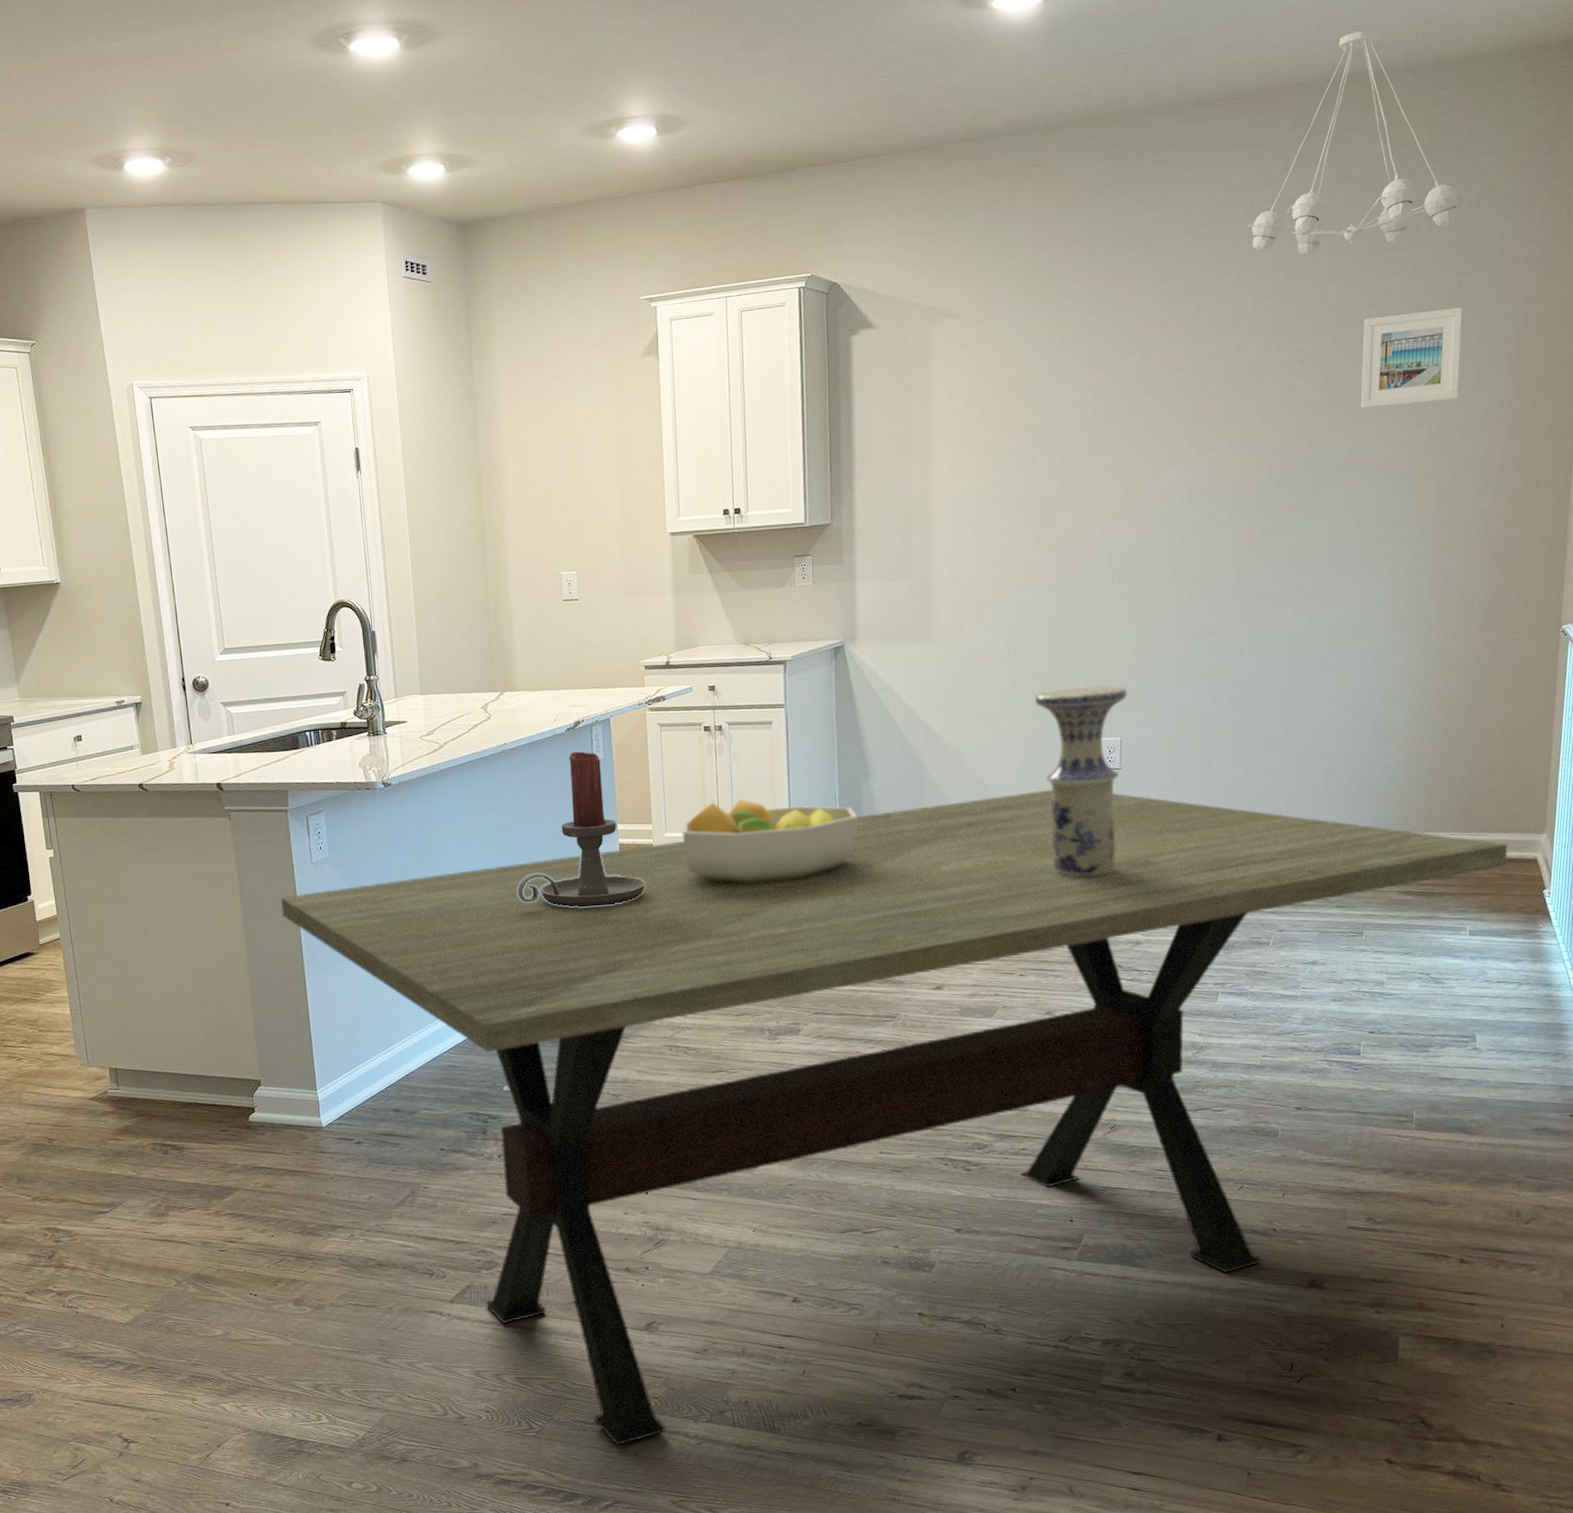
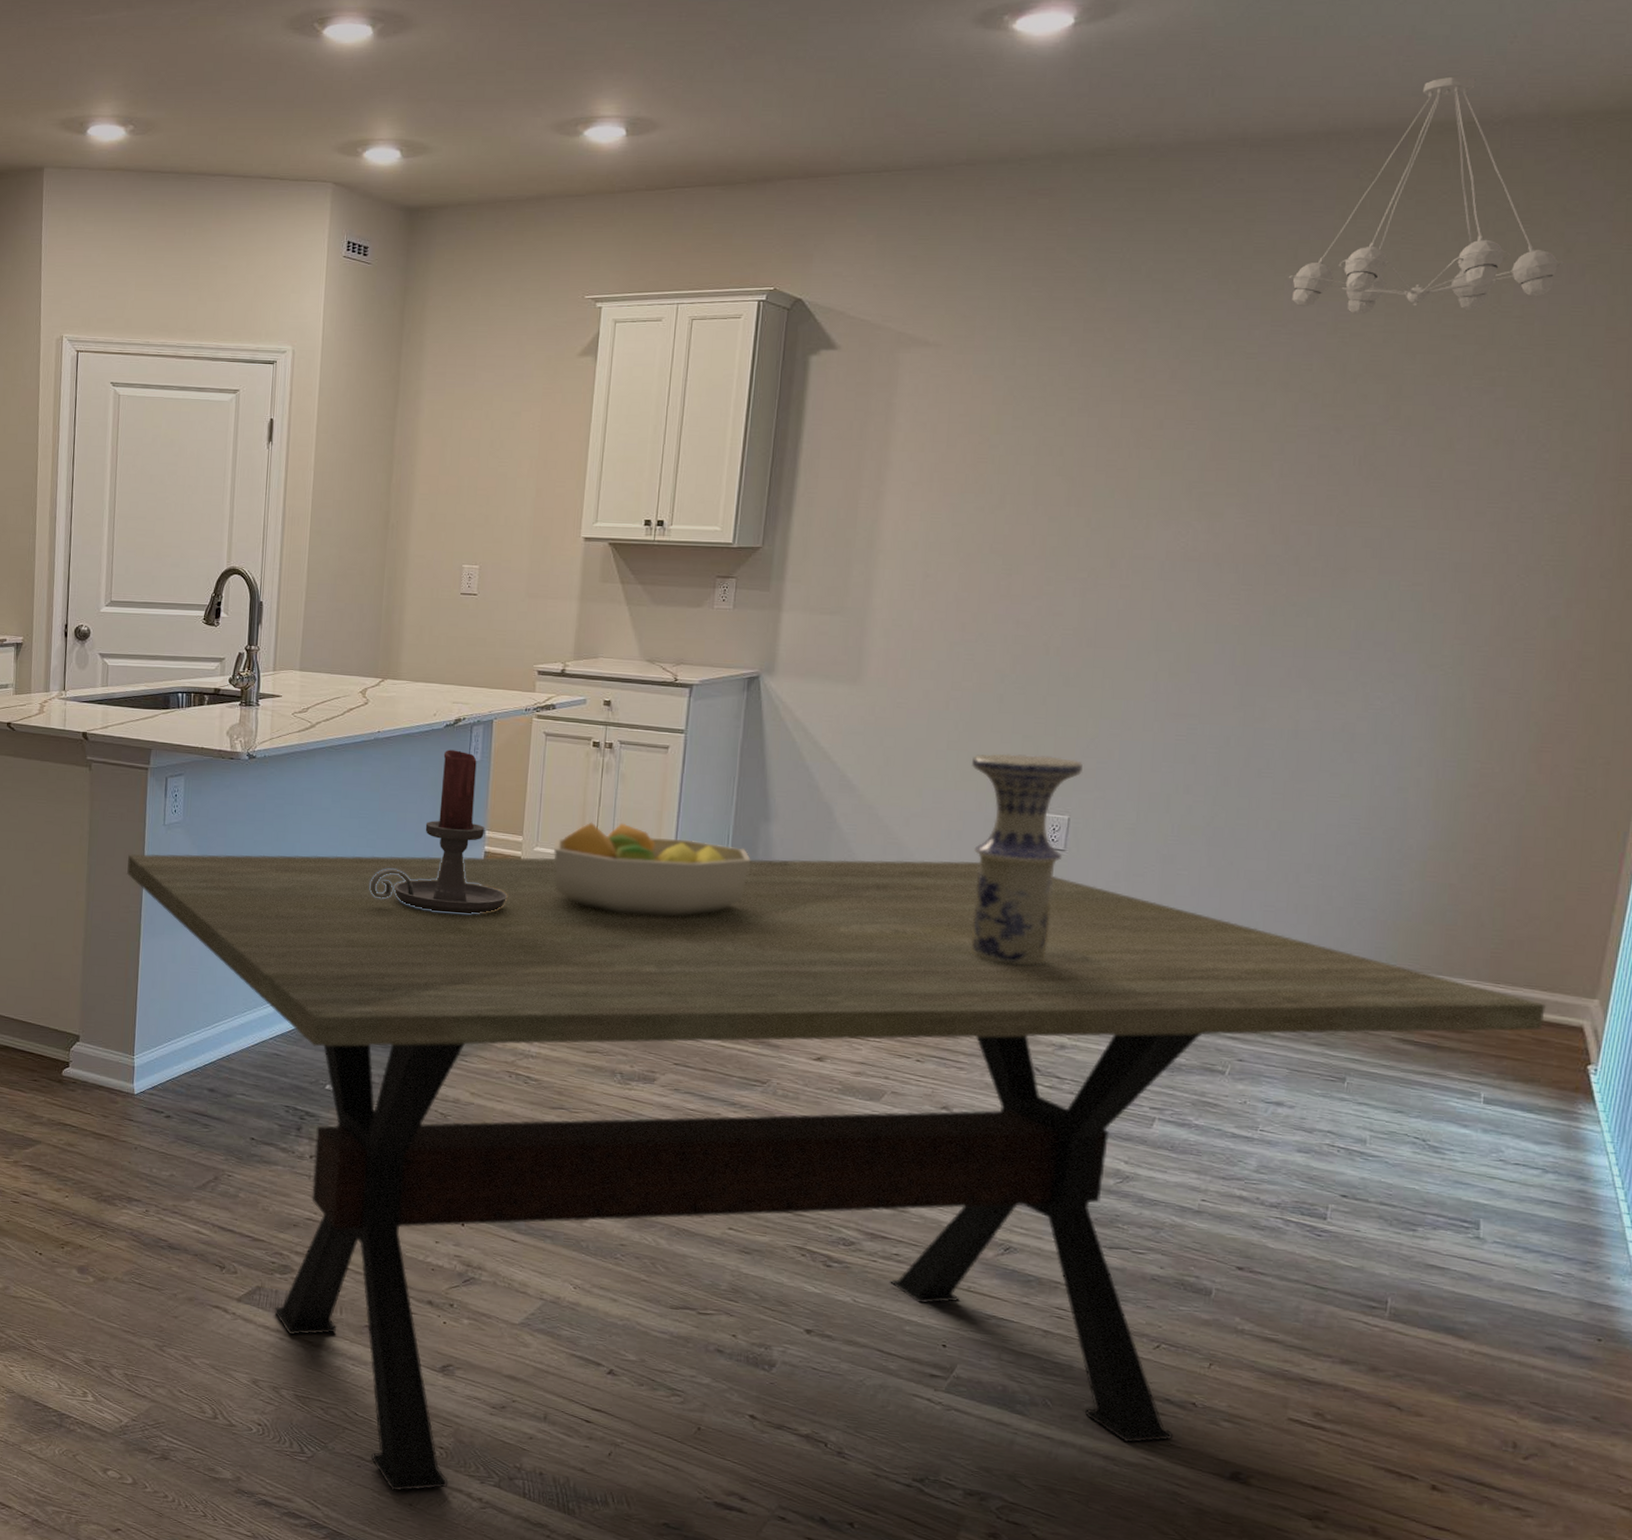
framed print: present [1360,307,1463,409] -> none [1407,386,1549,489]

